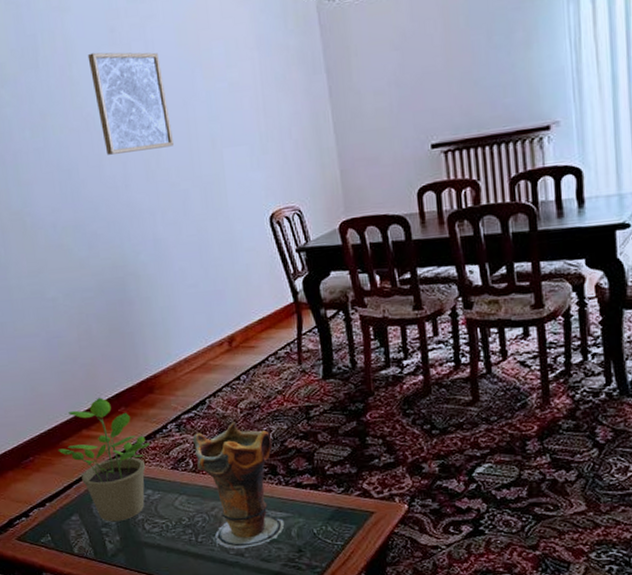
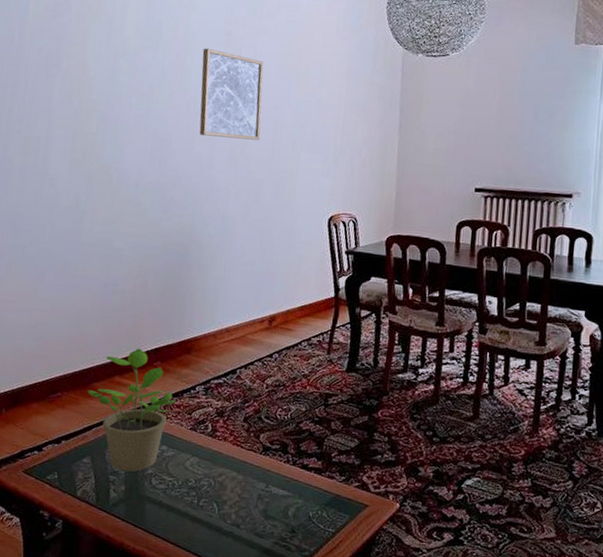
decorative vase: present [193,422,285,548] -> none [215,395,289,520]

